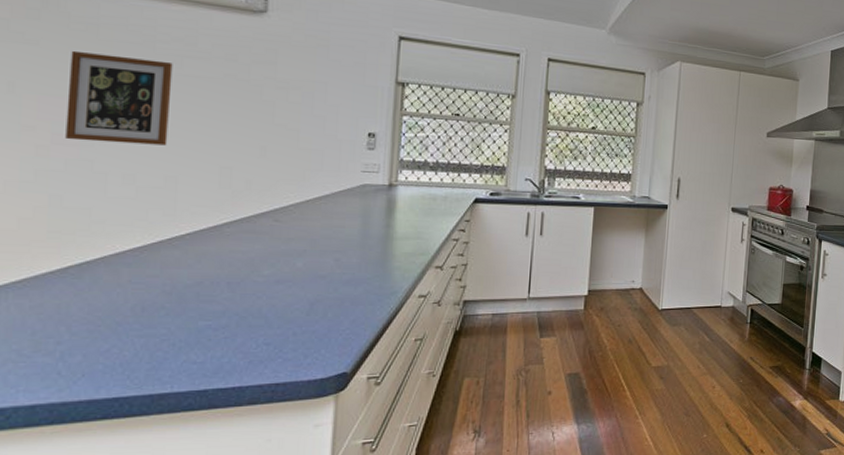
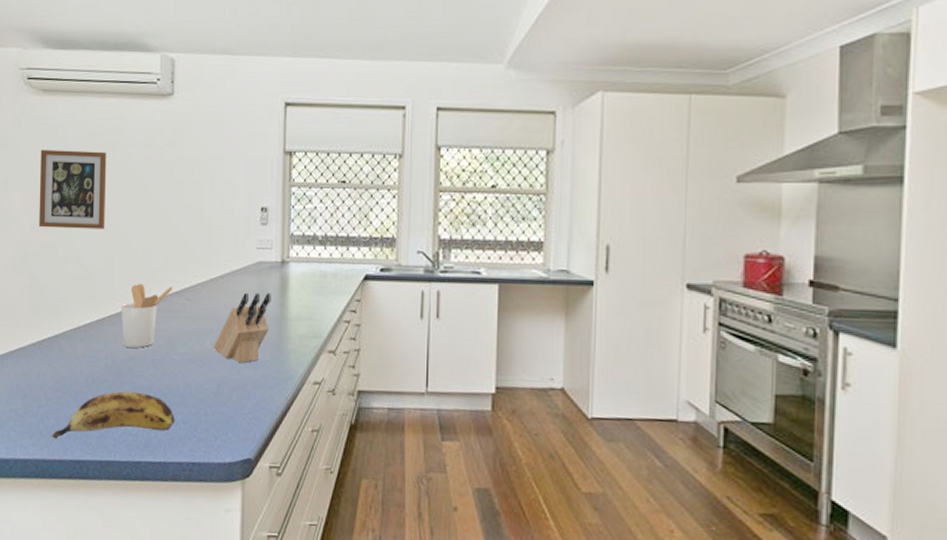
banana: none [75,317,255,378] -> present [51,391,175,439]
utensil holder: none [186,204,259,271] -> present [122,283,174,348]
knife block: none [307,213,377,282] -> present [214,292,271,364]

